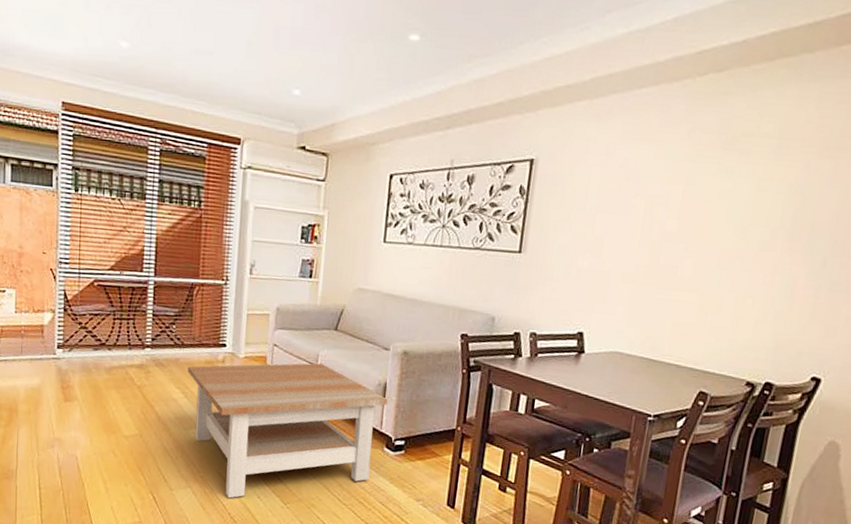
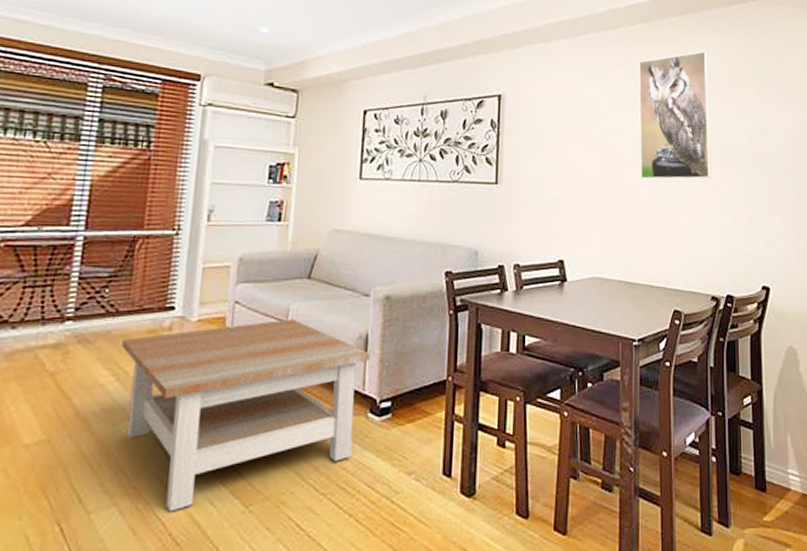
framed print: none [683,105,798,258] -> present [638,50,712,180]

